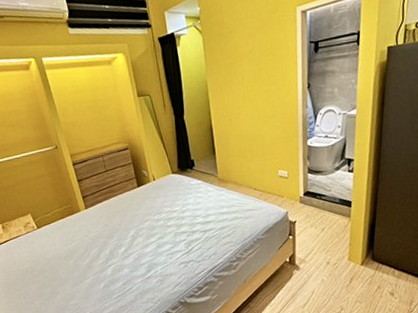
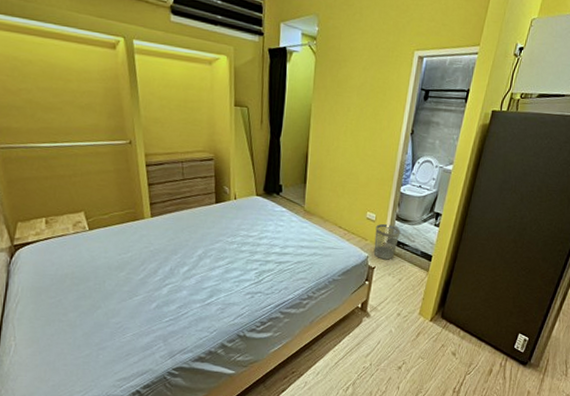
wastebasket: none [289,178,315,213] -> present [373,223,401,260]

